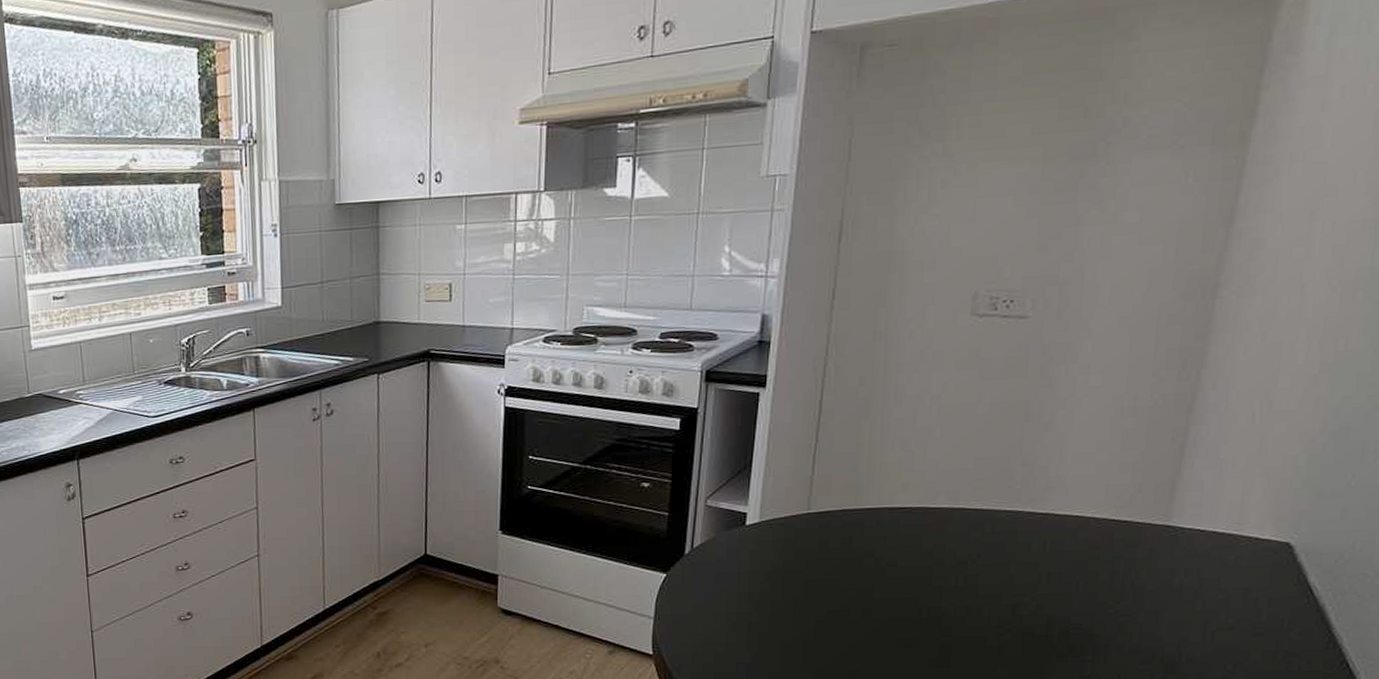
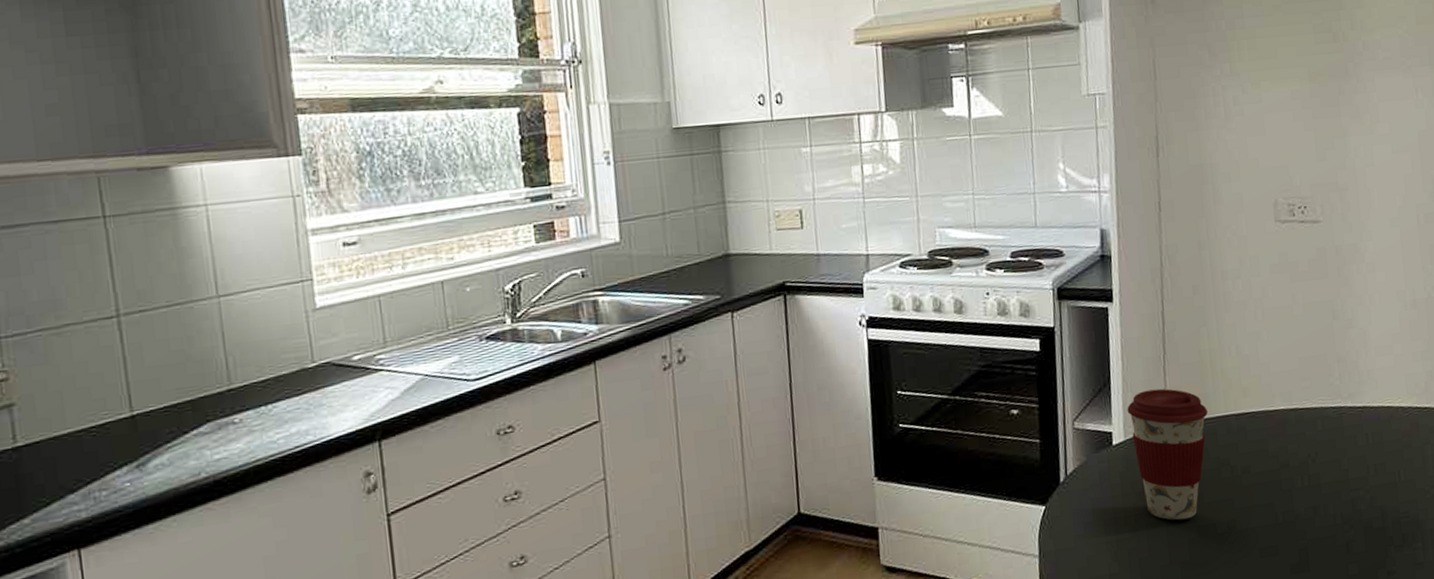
coffee cup: none [766,476,857,603] -> present [1127,388,1208,521]

